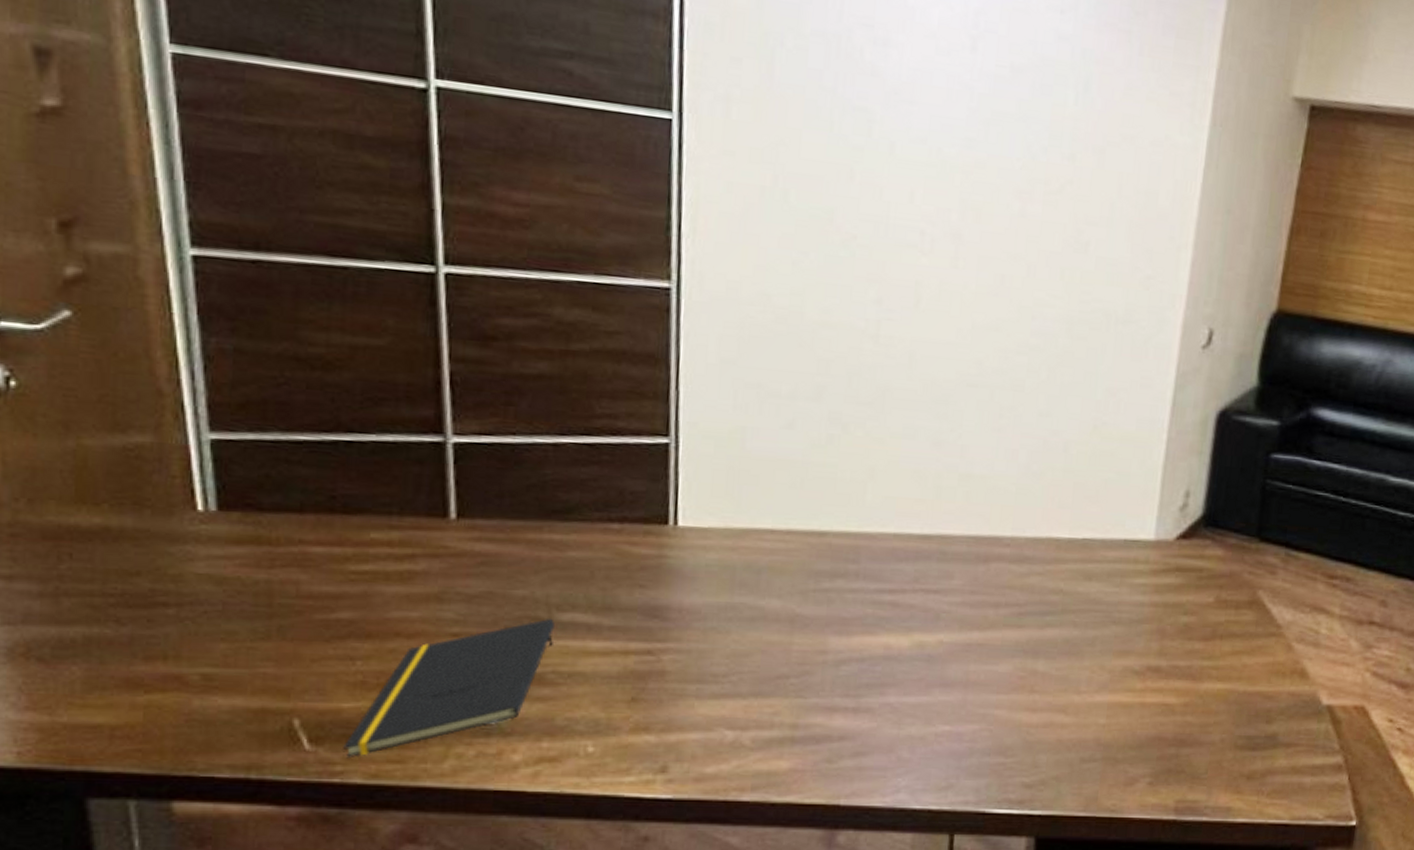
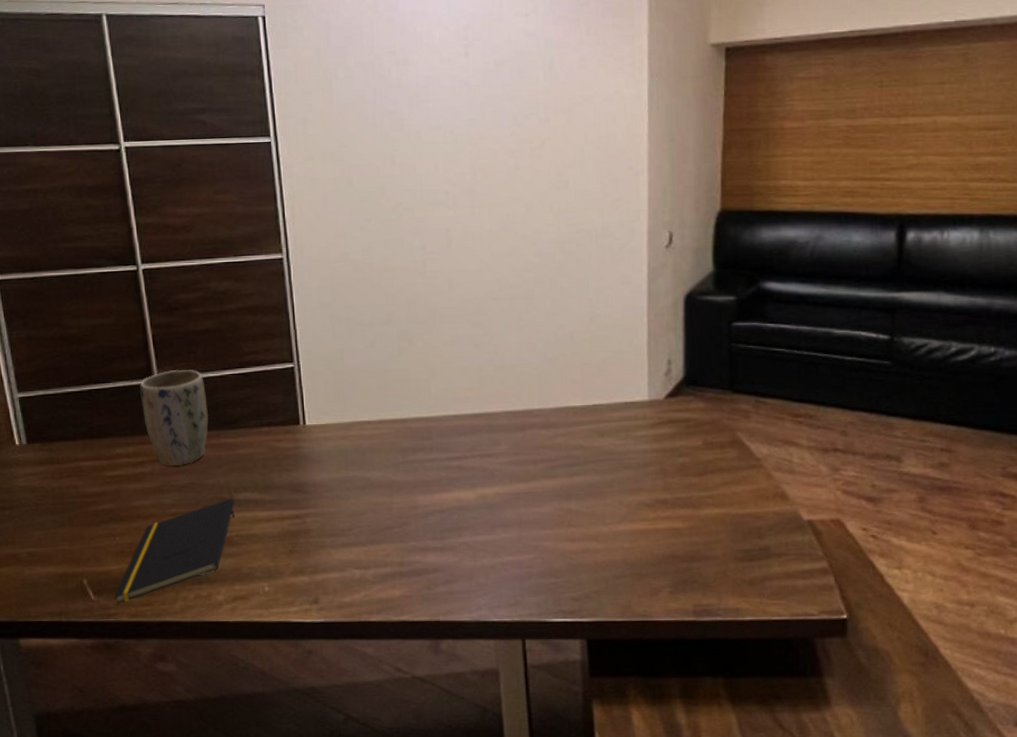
plant pot: none [419,426,529,566] -> present [139,369,209,466]

